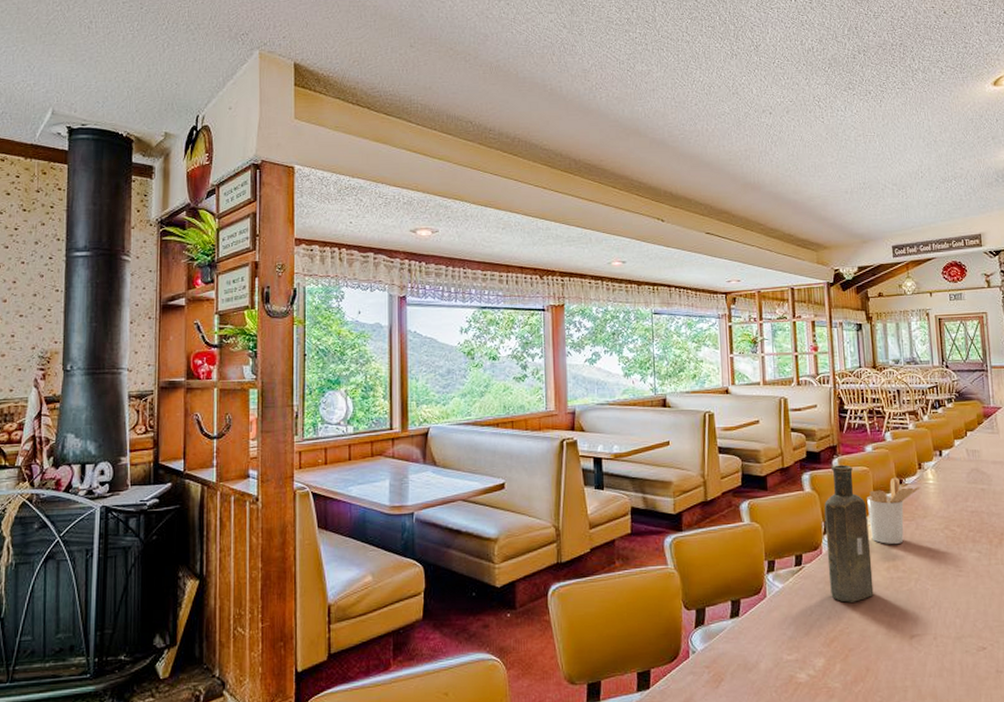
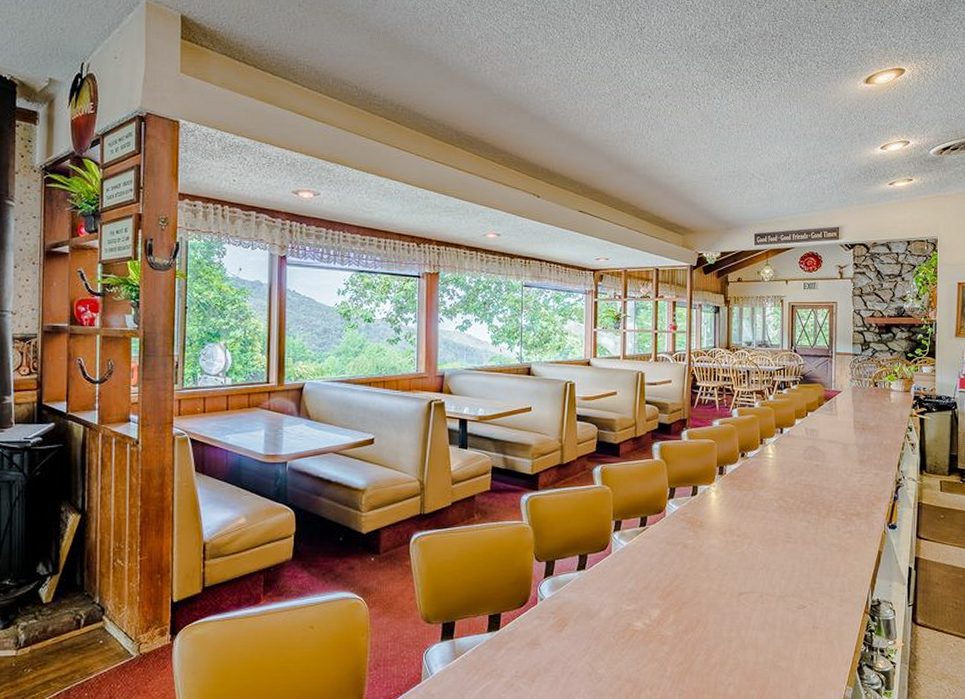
bottle: present [824,465,874,603] -> none [669,437,710,561]
utensil holder: present [866,477,920,544] -> none [710,450,760,511]

